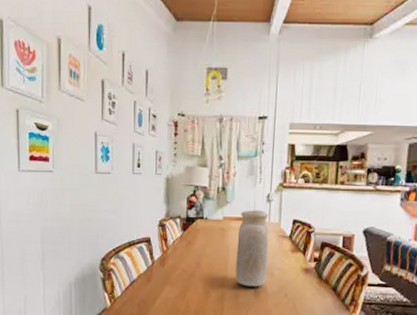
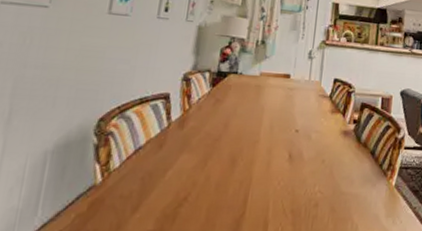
vase: present [235,210,269,287] -> none [269,66,310,153]

